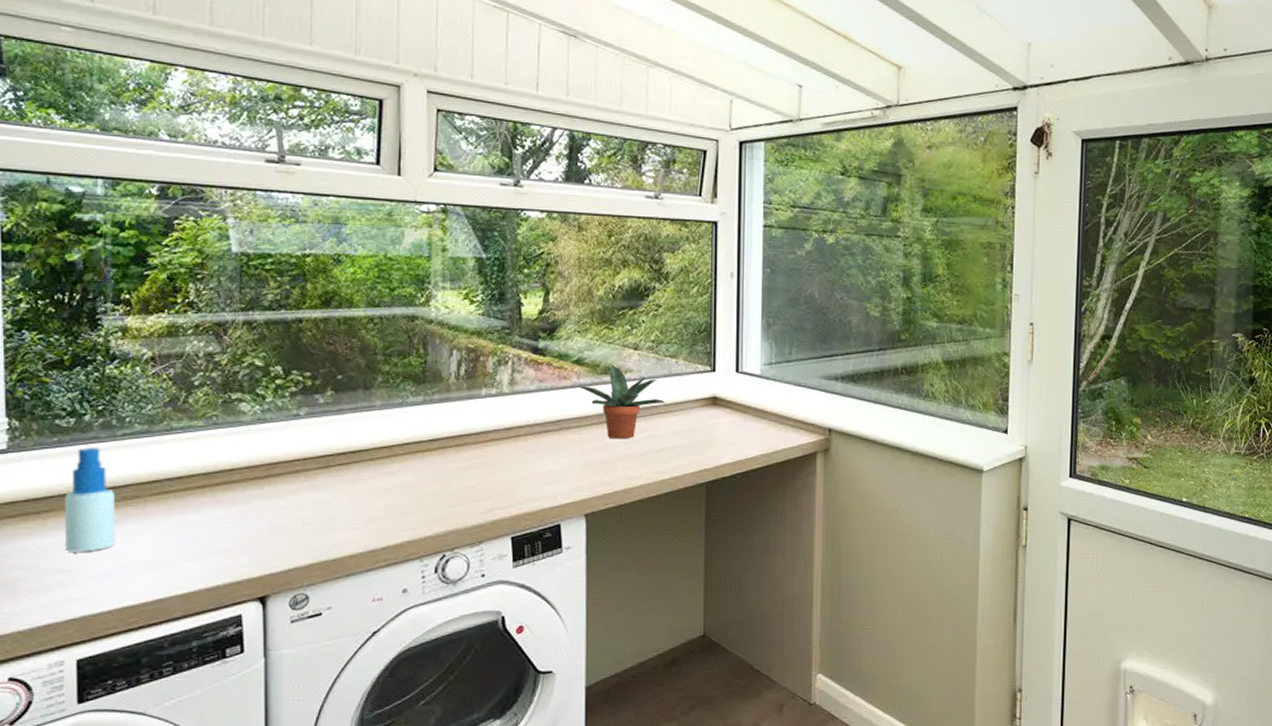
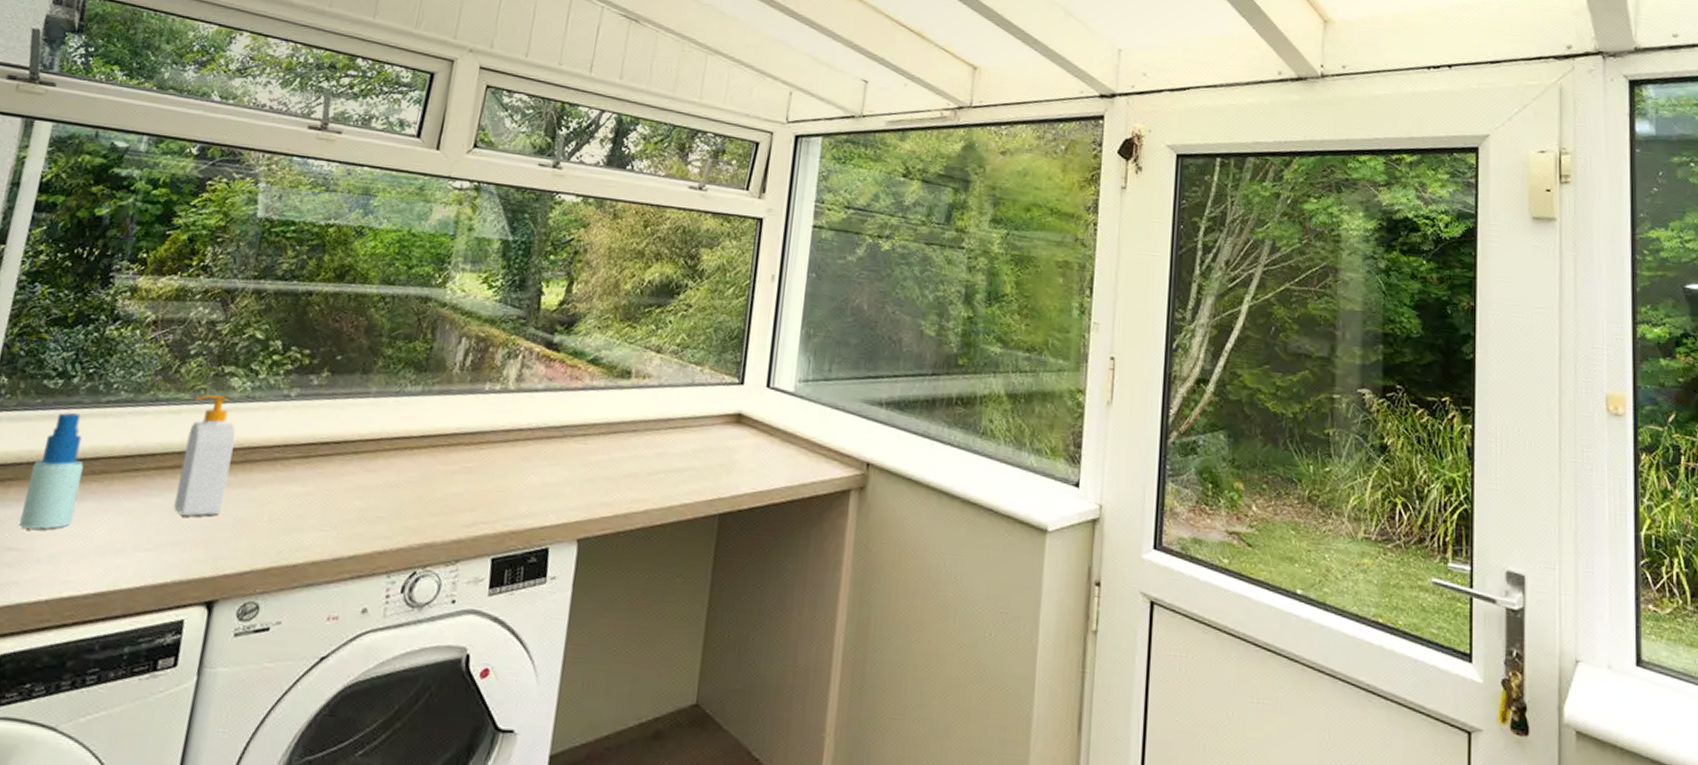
soap bottle: none [209,420,255,528] -> present [174,394,236,517]
potted plant: present [578,366,665,439] -> none [589,369,684,454]

